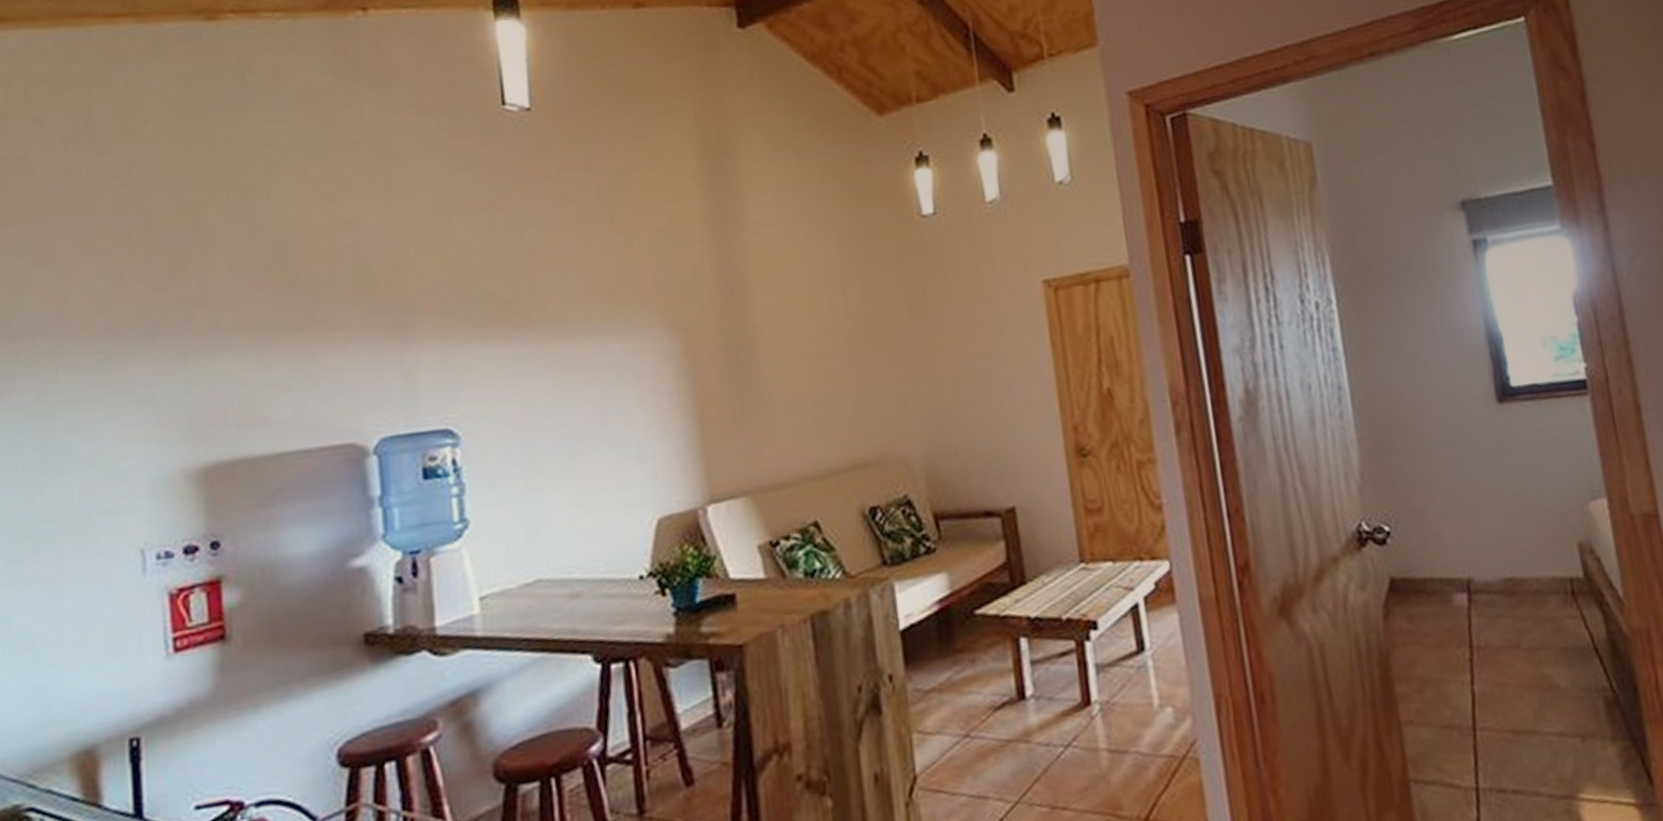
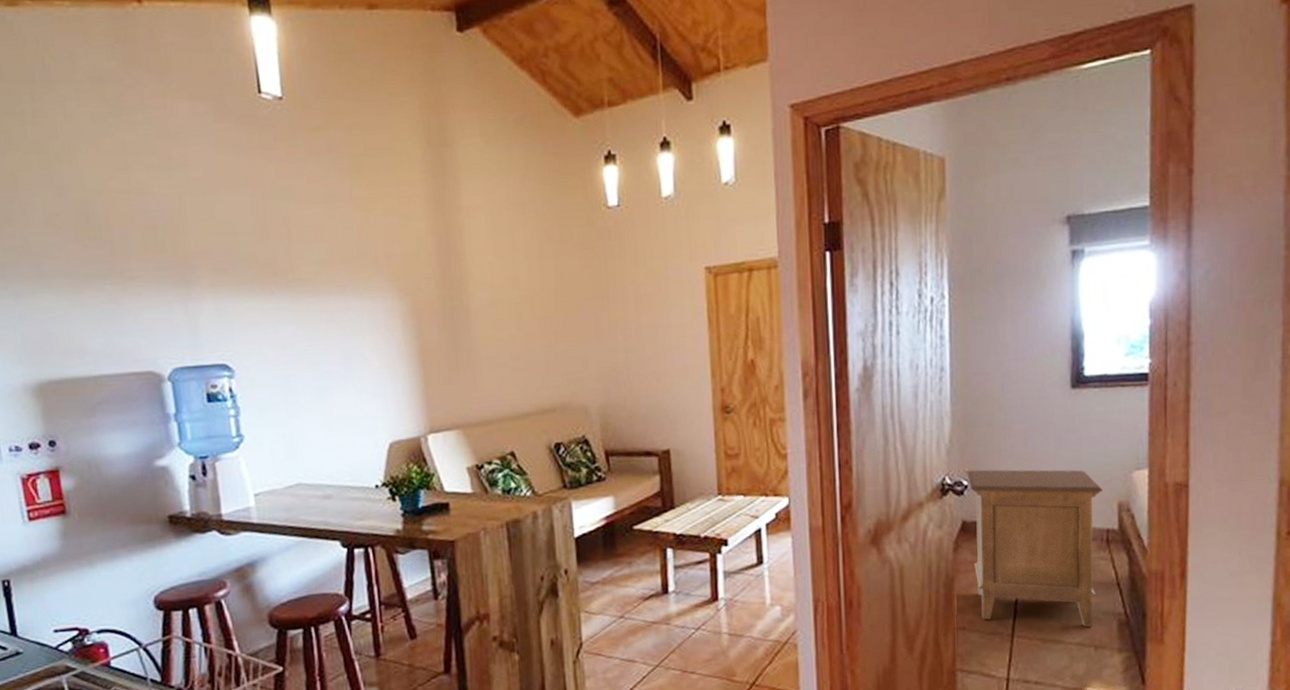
nightstand: none [1387,504,1573,711] -> present [967,469,1103,628]

